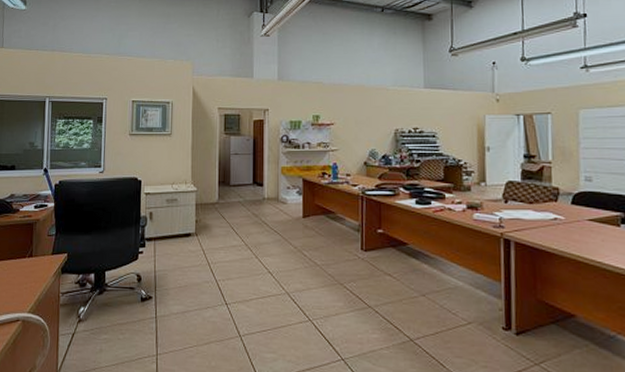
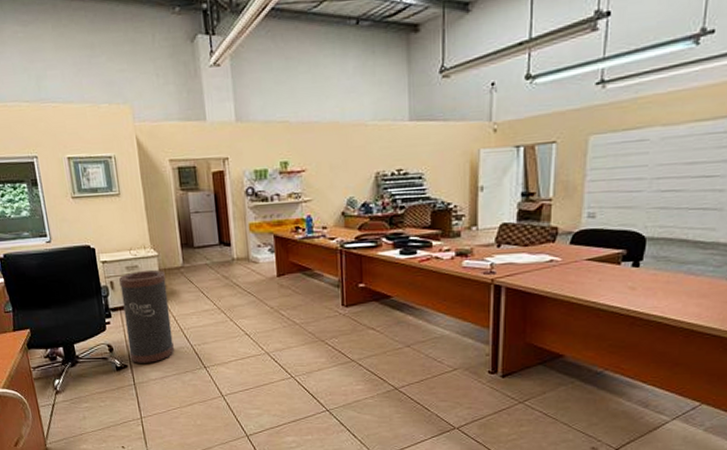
trash can: none [156,204,201,296] -> present [118,270,174,363]

